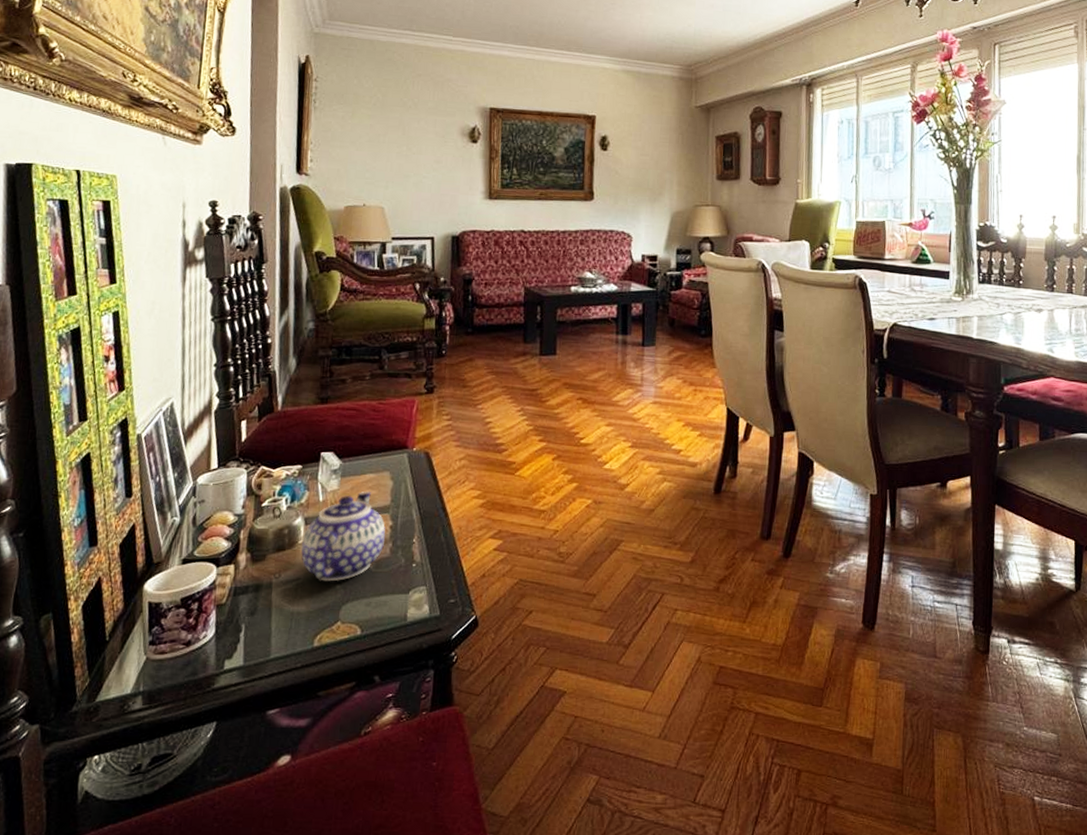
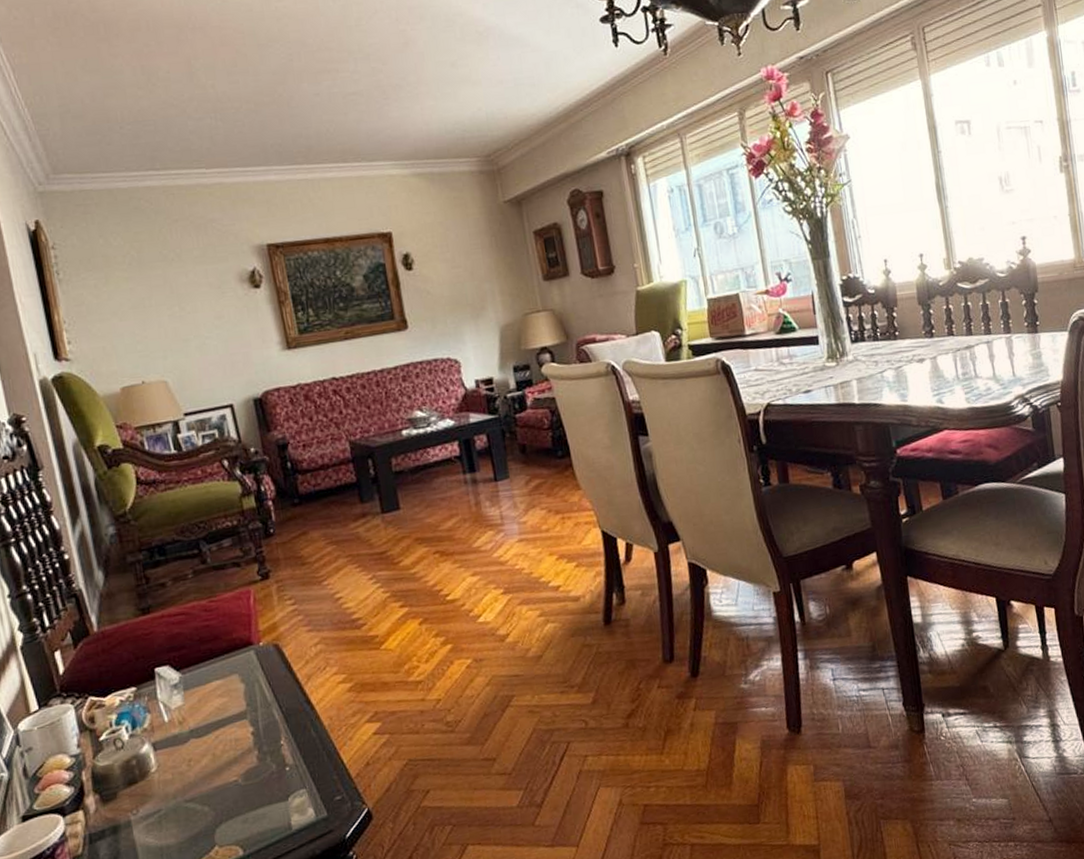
teapot: present [301,492,386,582] -> none [154,700,249,807]

